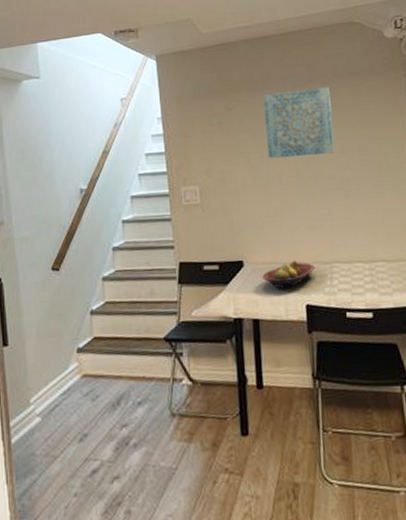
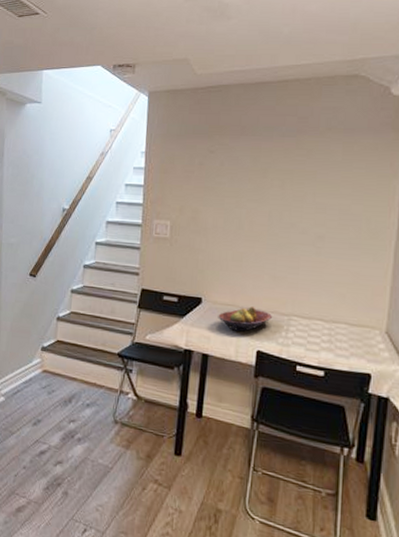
wall art: present [263,86,335,159] -> none [242,139,319,208]

